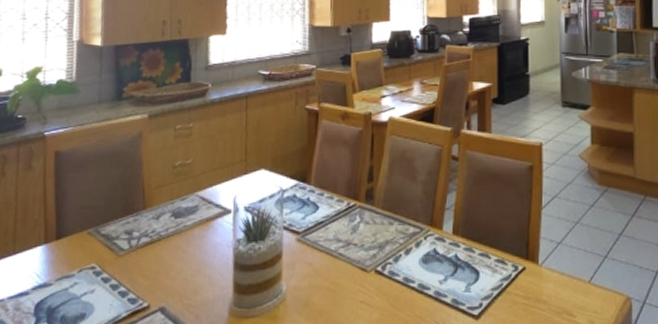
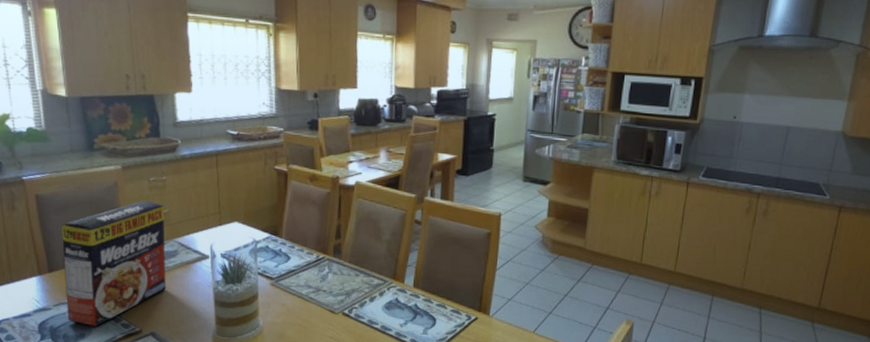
cereal box: none [68,151,189,304] -> present [61,201,166,327]

